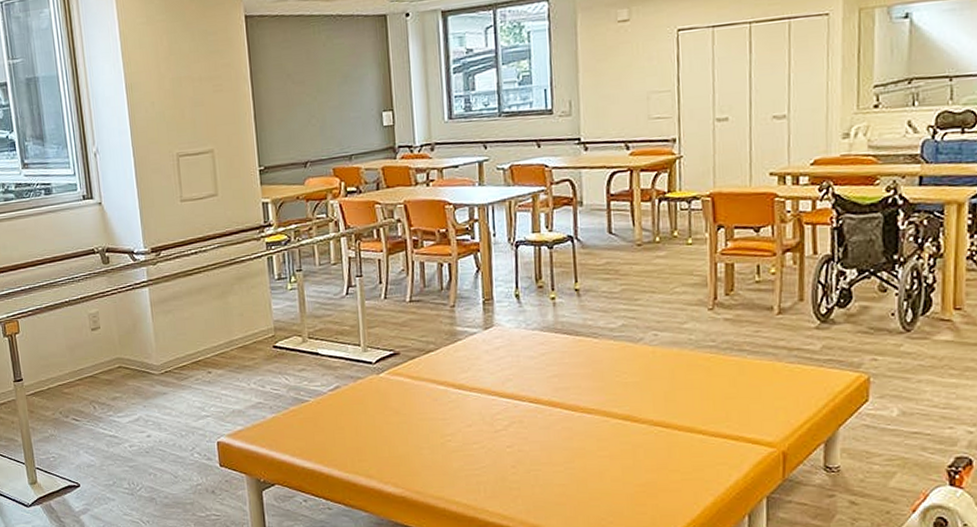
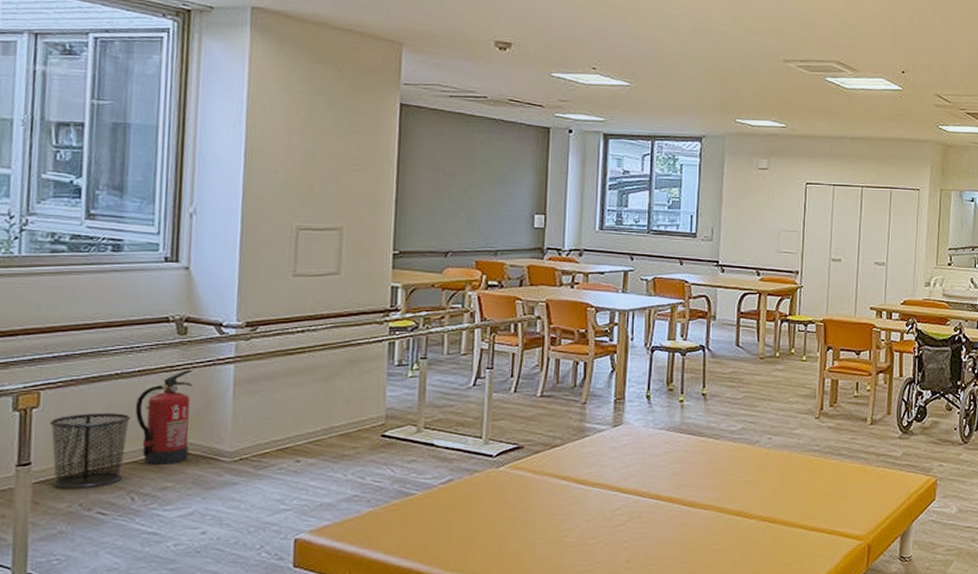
trash can: none [29,335,85,400] -> present [50,413,131,489]
fire extinguisher: none [83,294,128,379] -> present [134,369,194,465]

